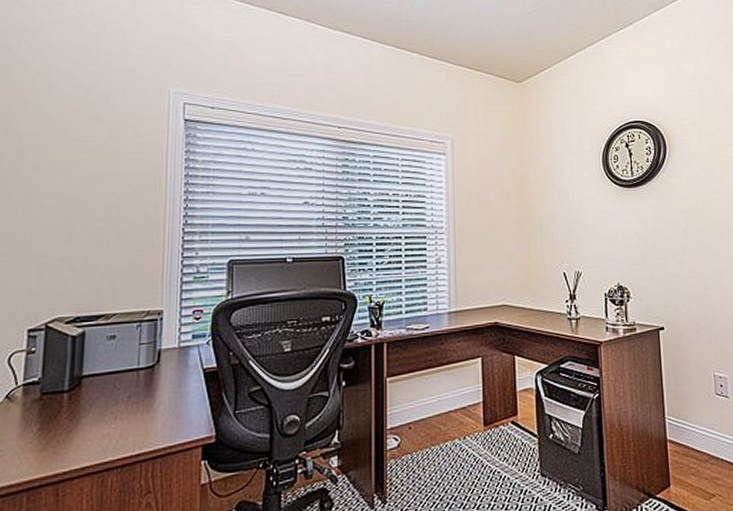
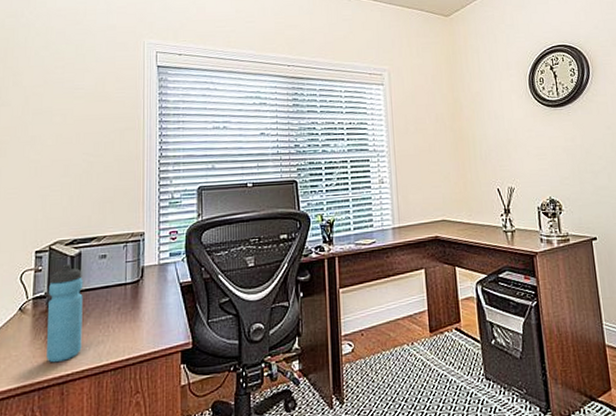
water bottle: none [39,345,87,459] -> present [47,264,83,363]

